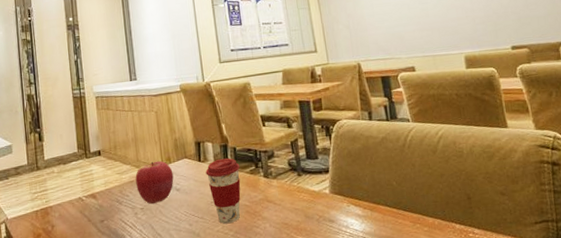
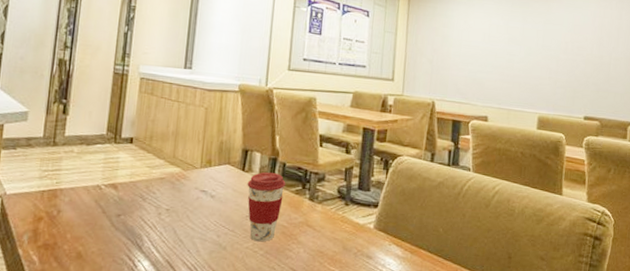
apple: present [135,160,174,205] -> none [166,161,211,207]

